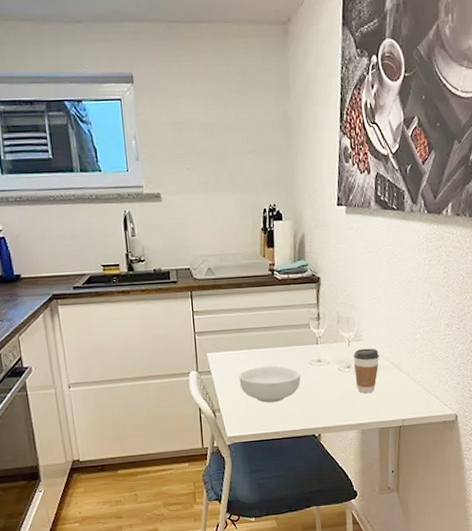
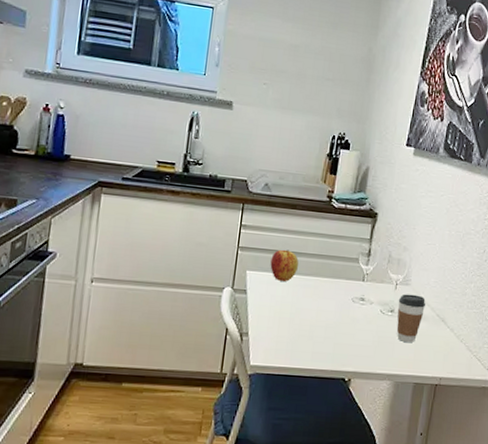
apple: none [227,327,254,357] -> present [270,249,299,282]
cereal bowl: present [239,365,301,403] -> none [274,294,341,336]

